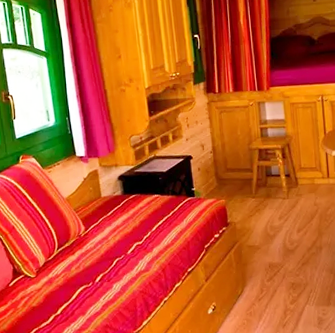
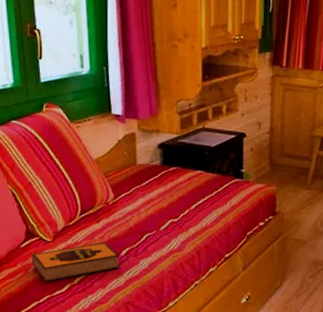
hardback book: none [19,271,96,315] -> present [32,241,120,282]

